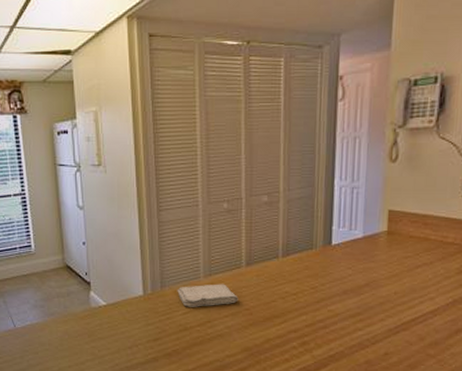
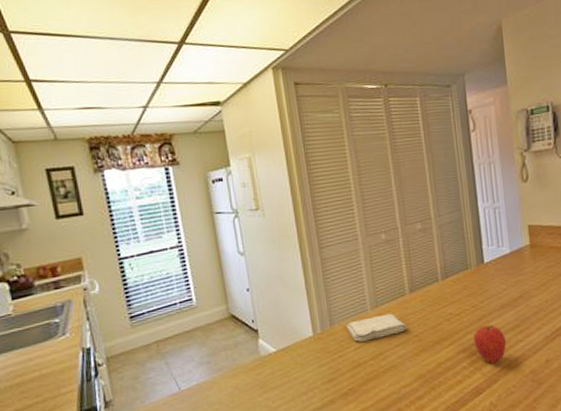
fruit: none [308,309,343,347] -> present [473,325,506,364]

